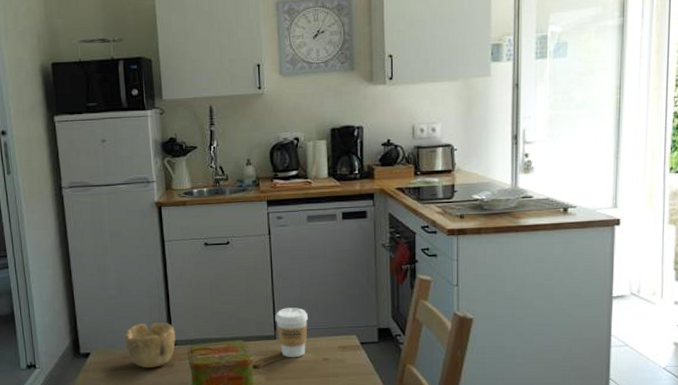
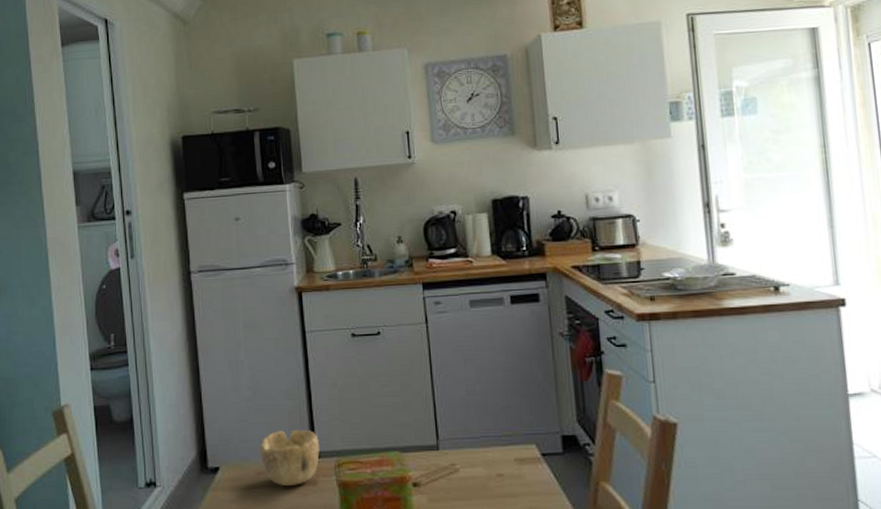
coffee cup: present [275,308,309,358] -> none [436,410,477,474]

